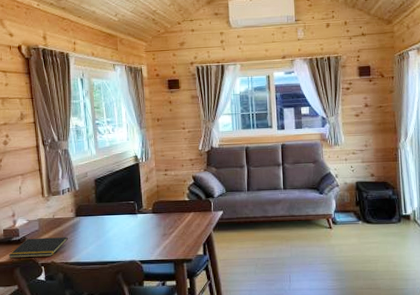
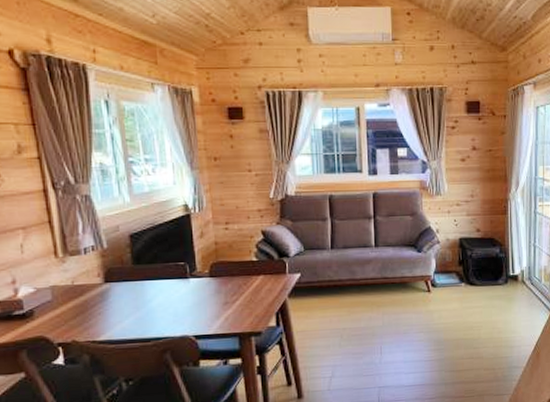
notepad: present [8,237,68,259] -> none [8,309,94,339]

